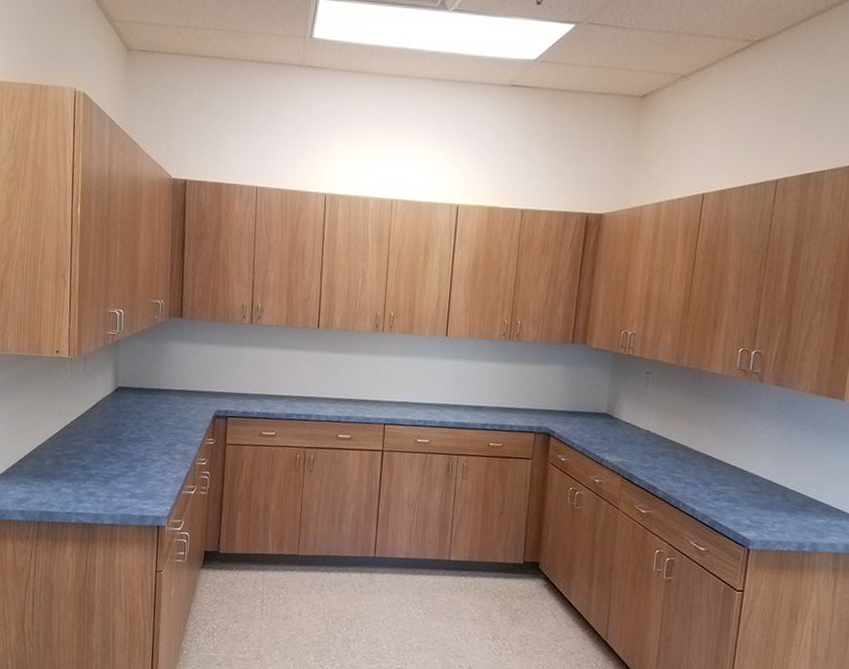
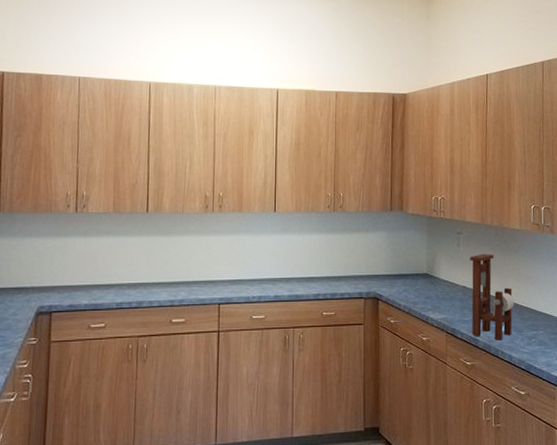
paper towel holder: none [651,397,705,492] -> present [470,253,514,340]

